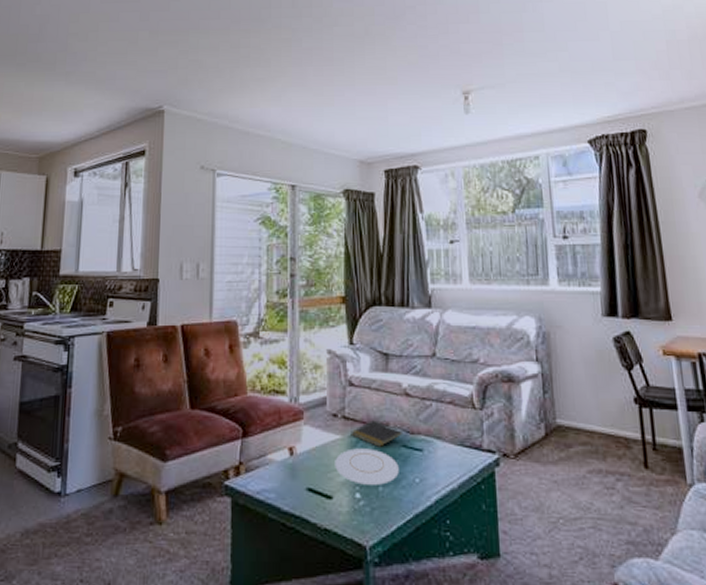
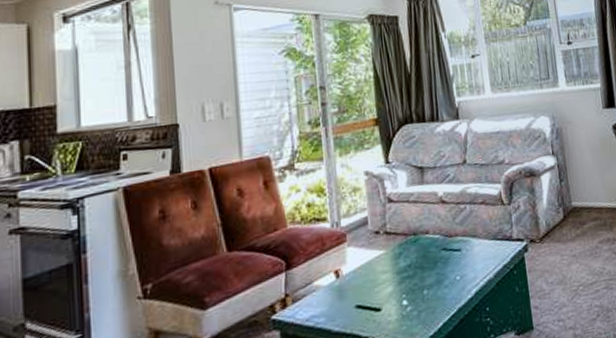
plate: present [335,448,399,485] -> none [380,257,441,292]
notepad: present [351,420,404,447] -> none [393,231,443,255]

